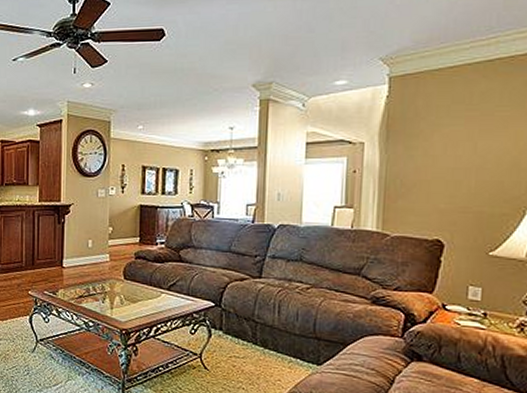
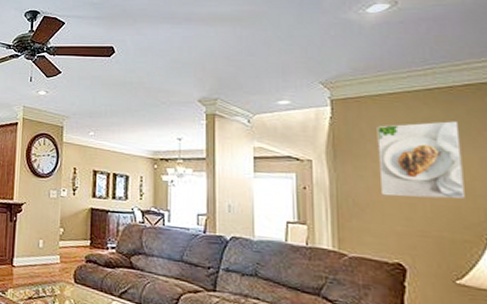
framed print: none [429,94,515,175] -> present [377,121,465,199]

